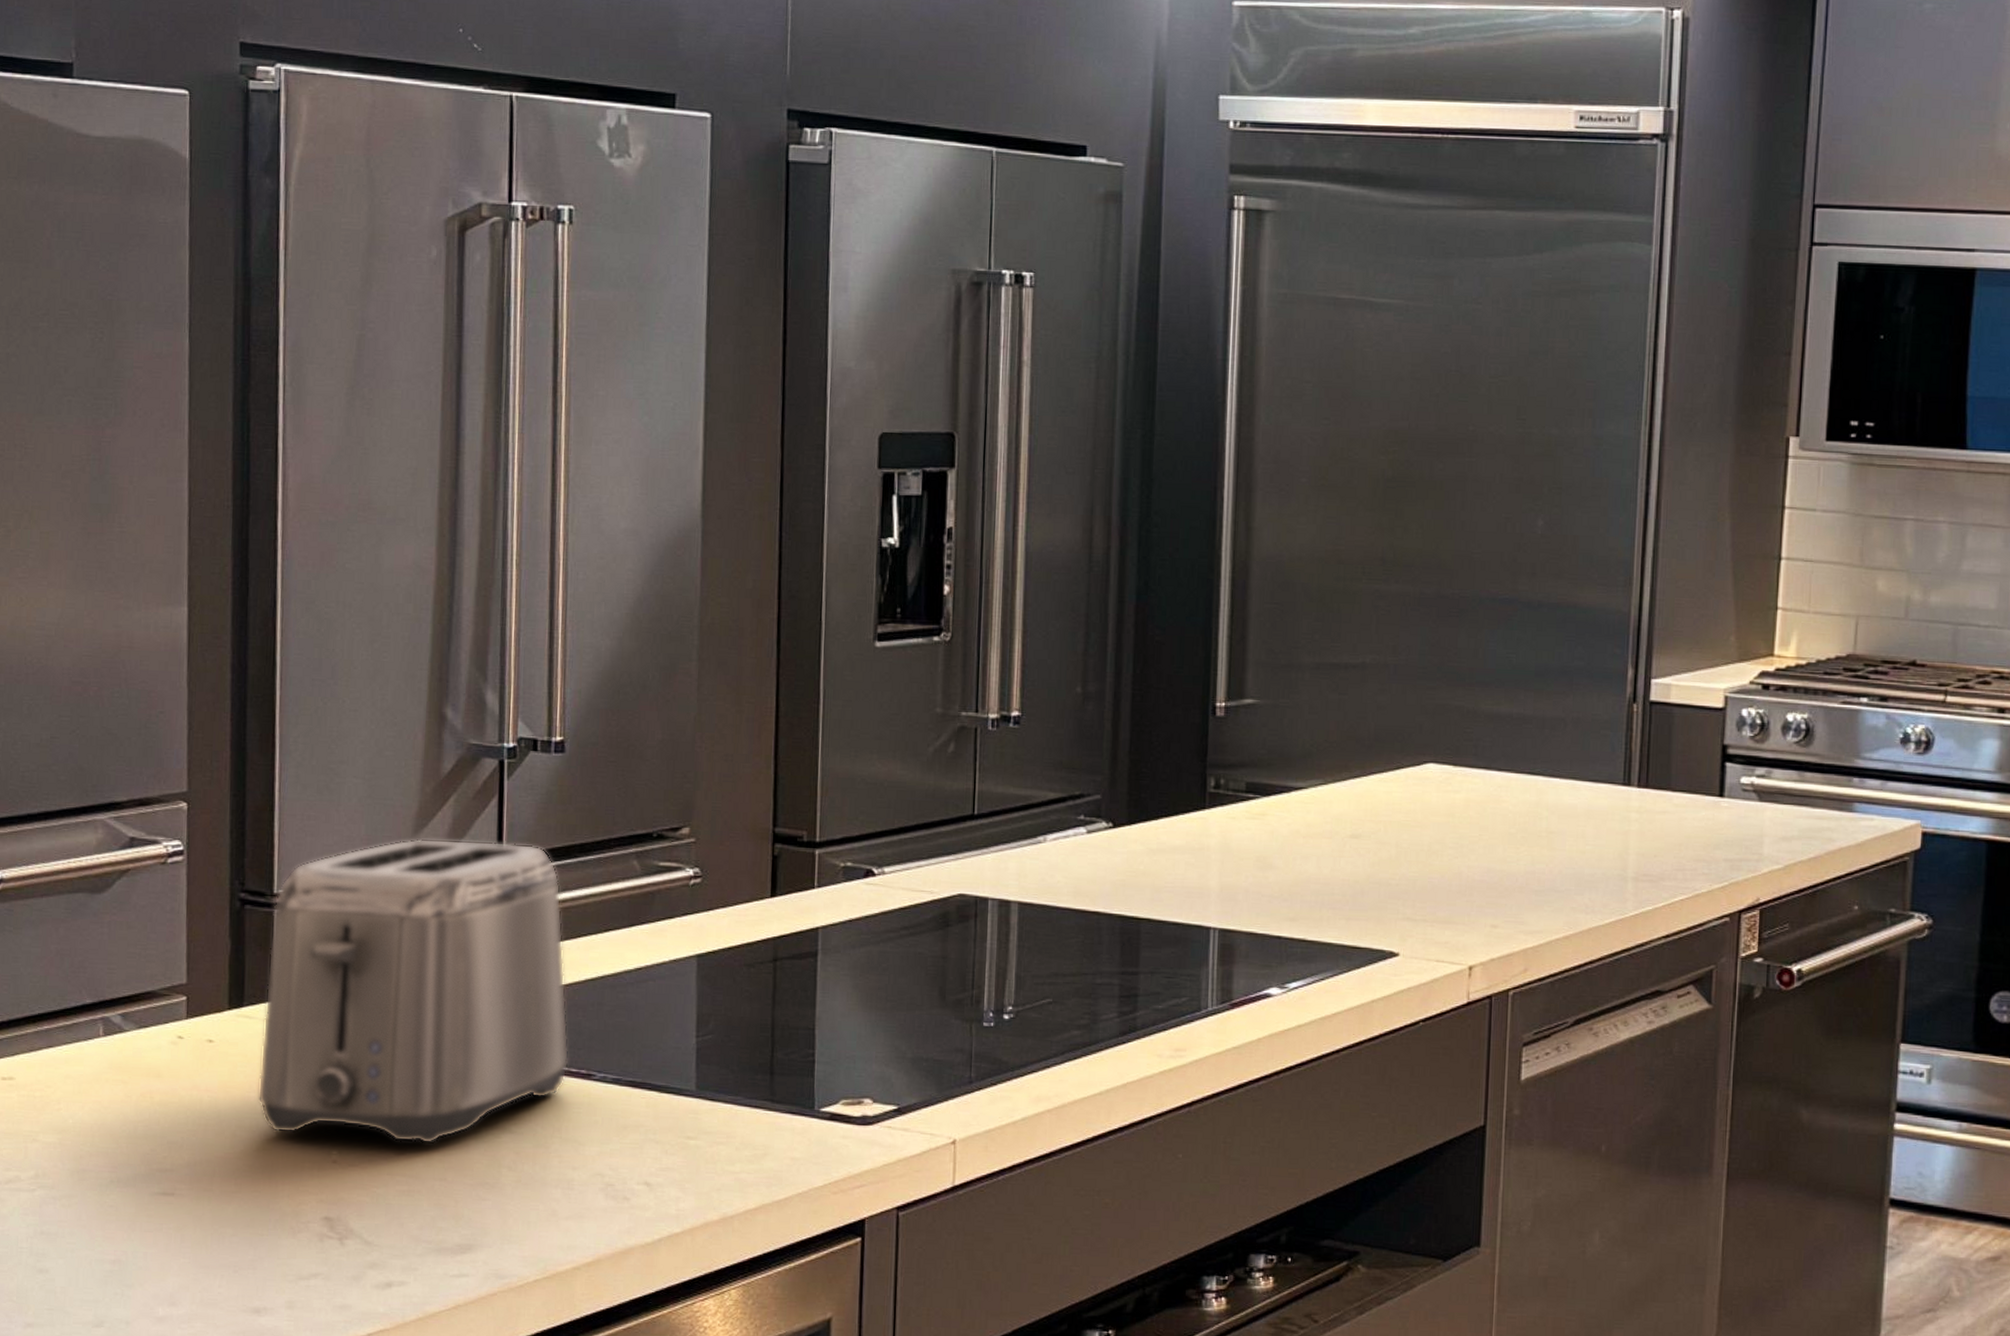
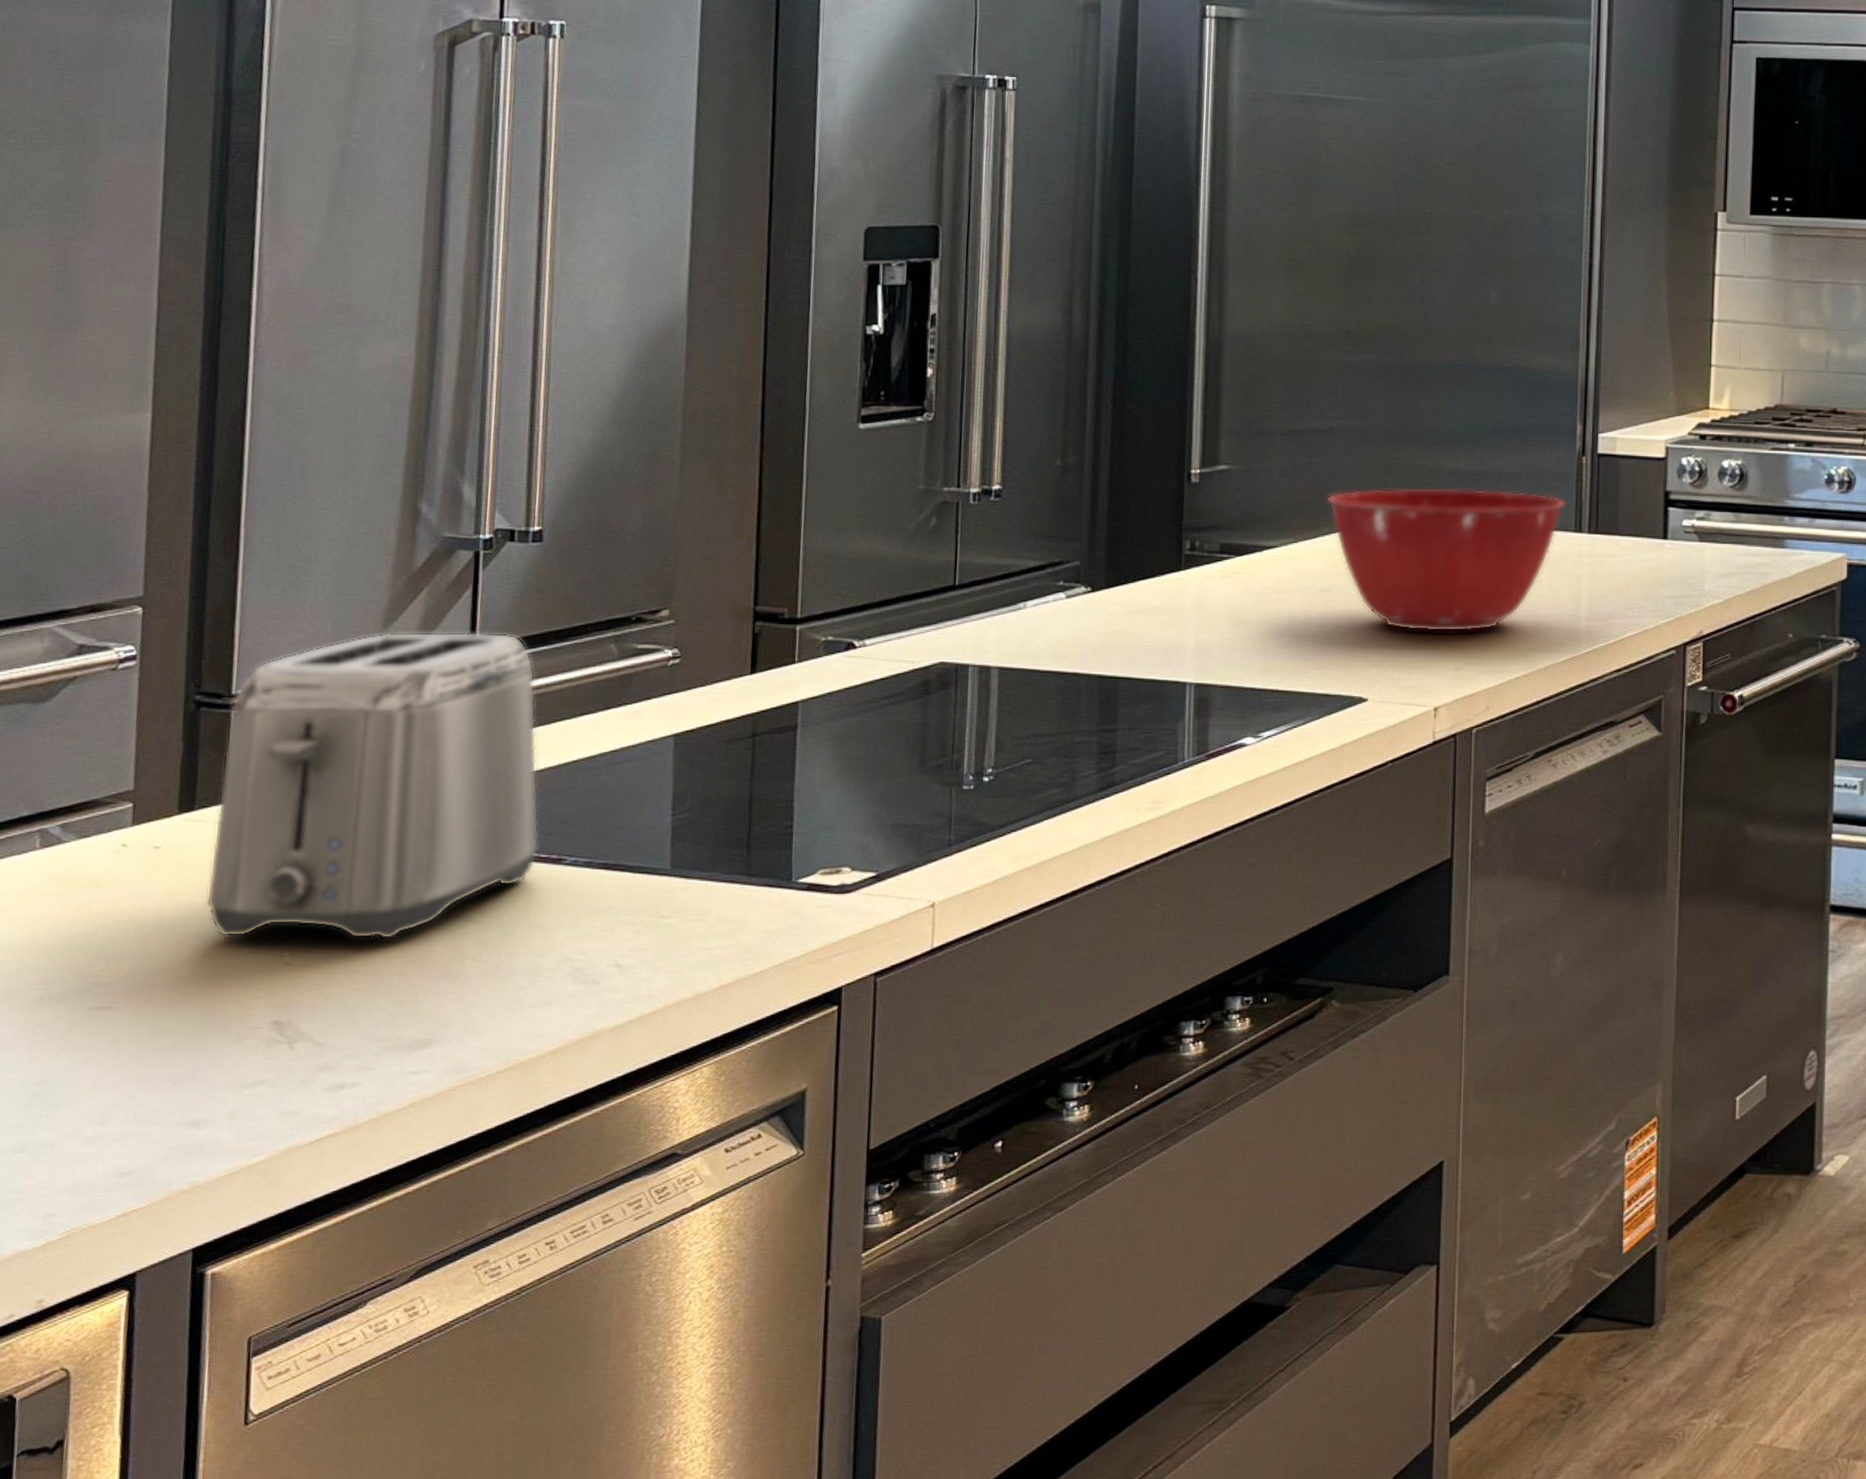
mixing bowl: none [1358,730,1614,888] -> present [1327,488,1566,632]

